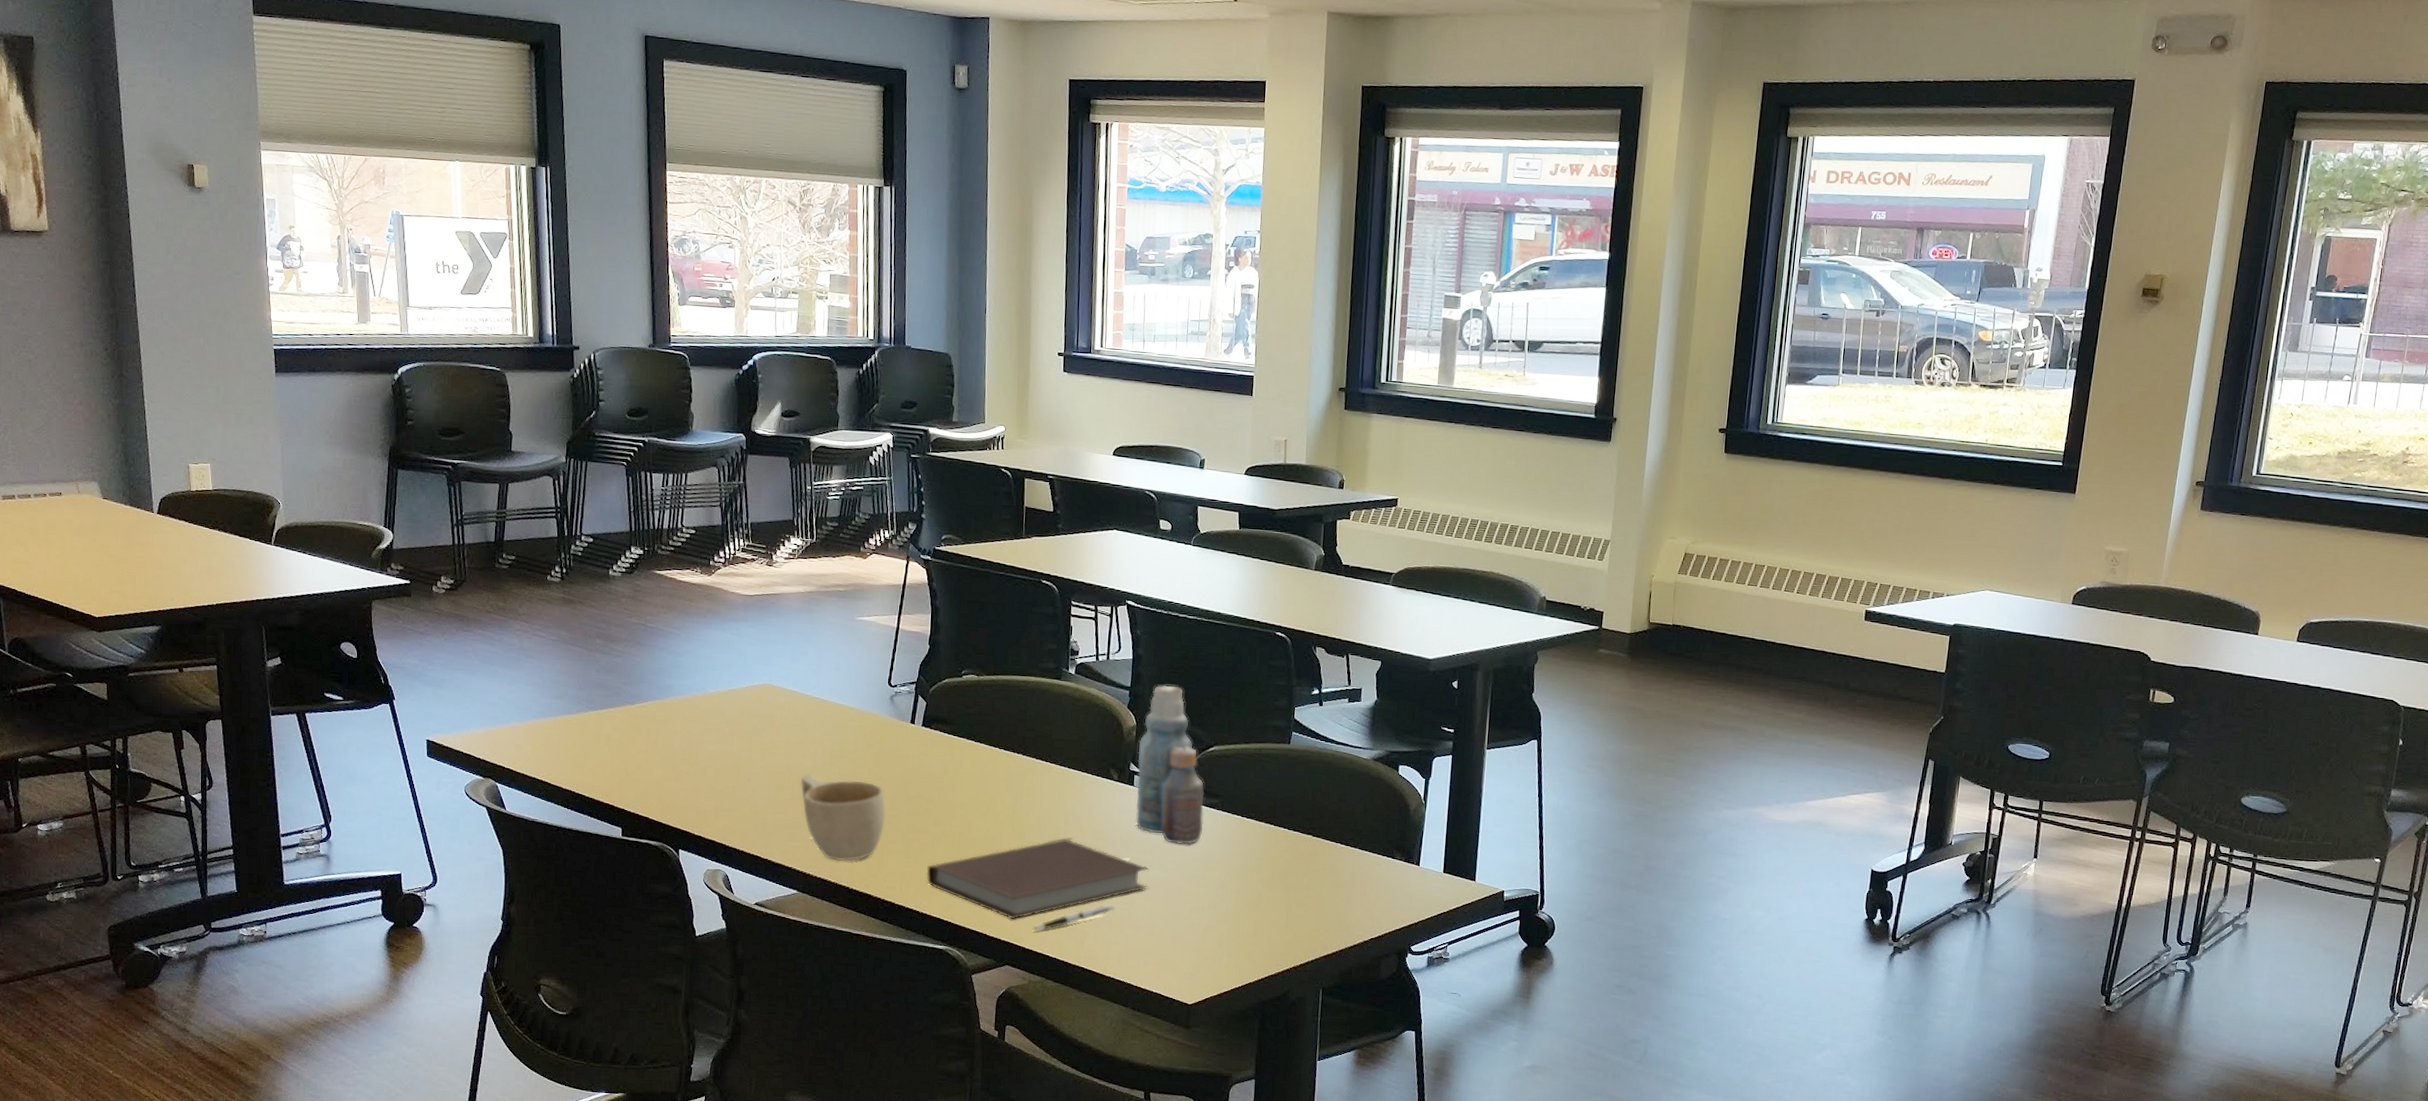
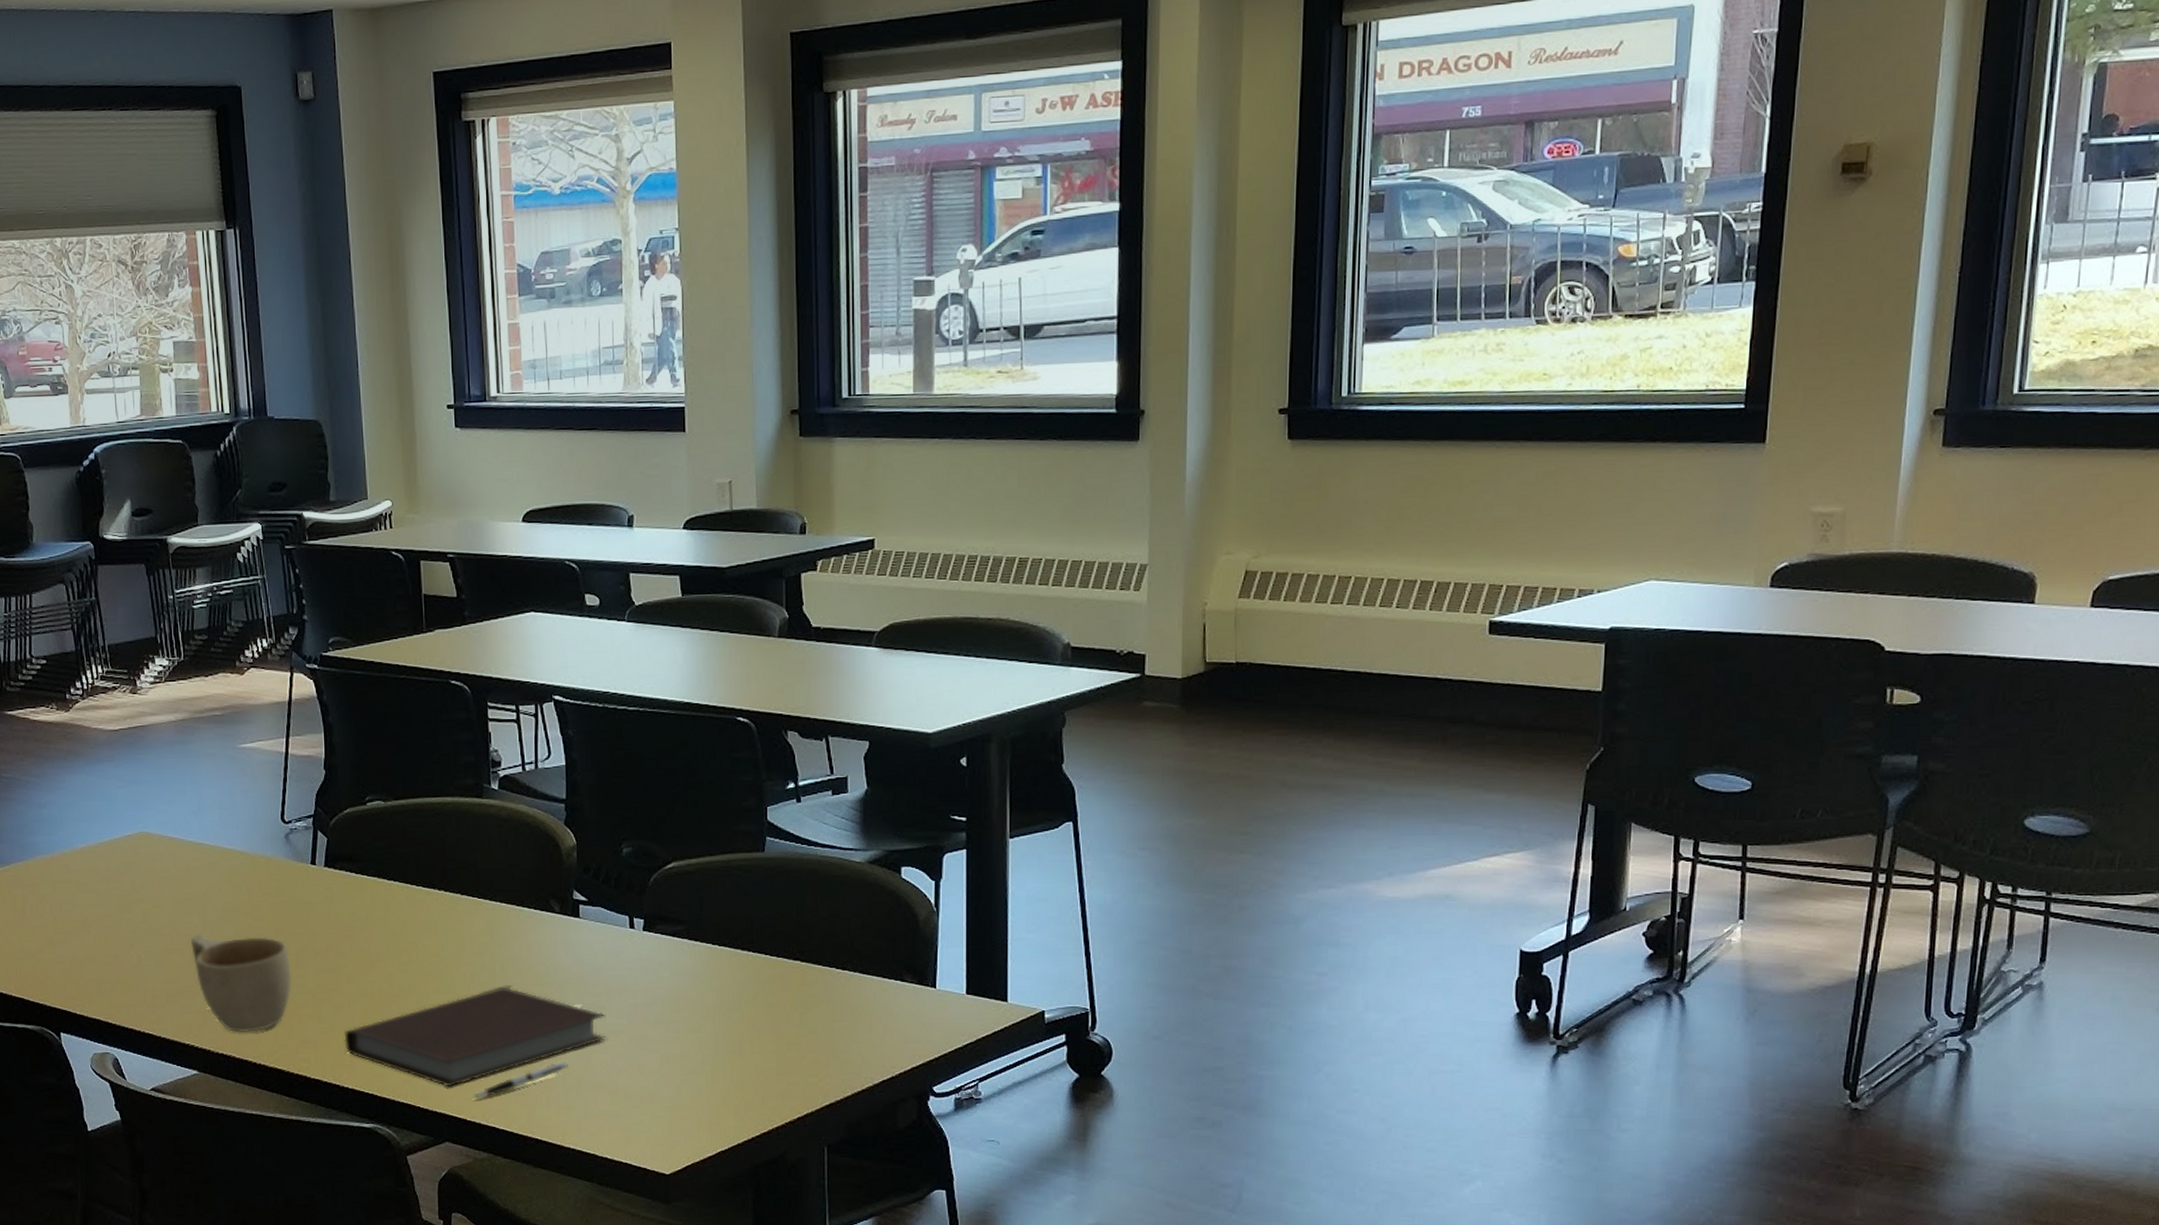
bottle: present [1136,685,1205,845] -> none [581,793,667,983]

